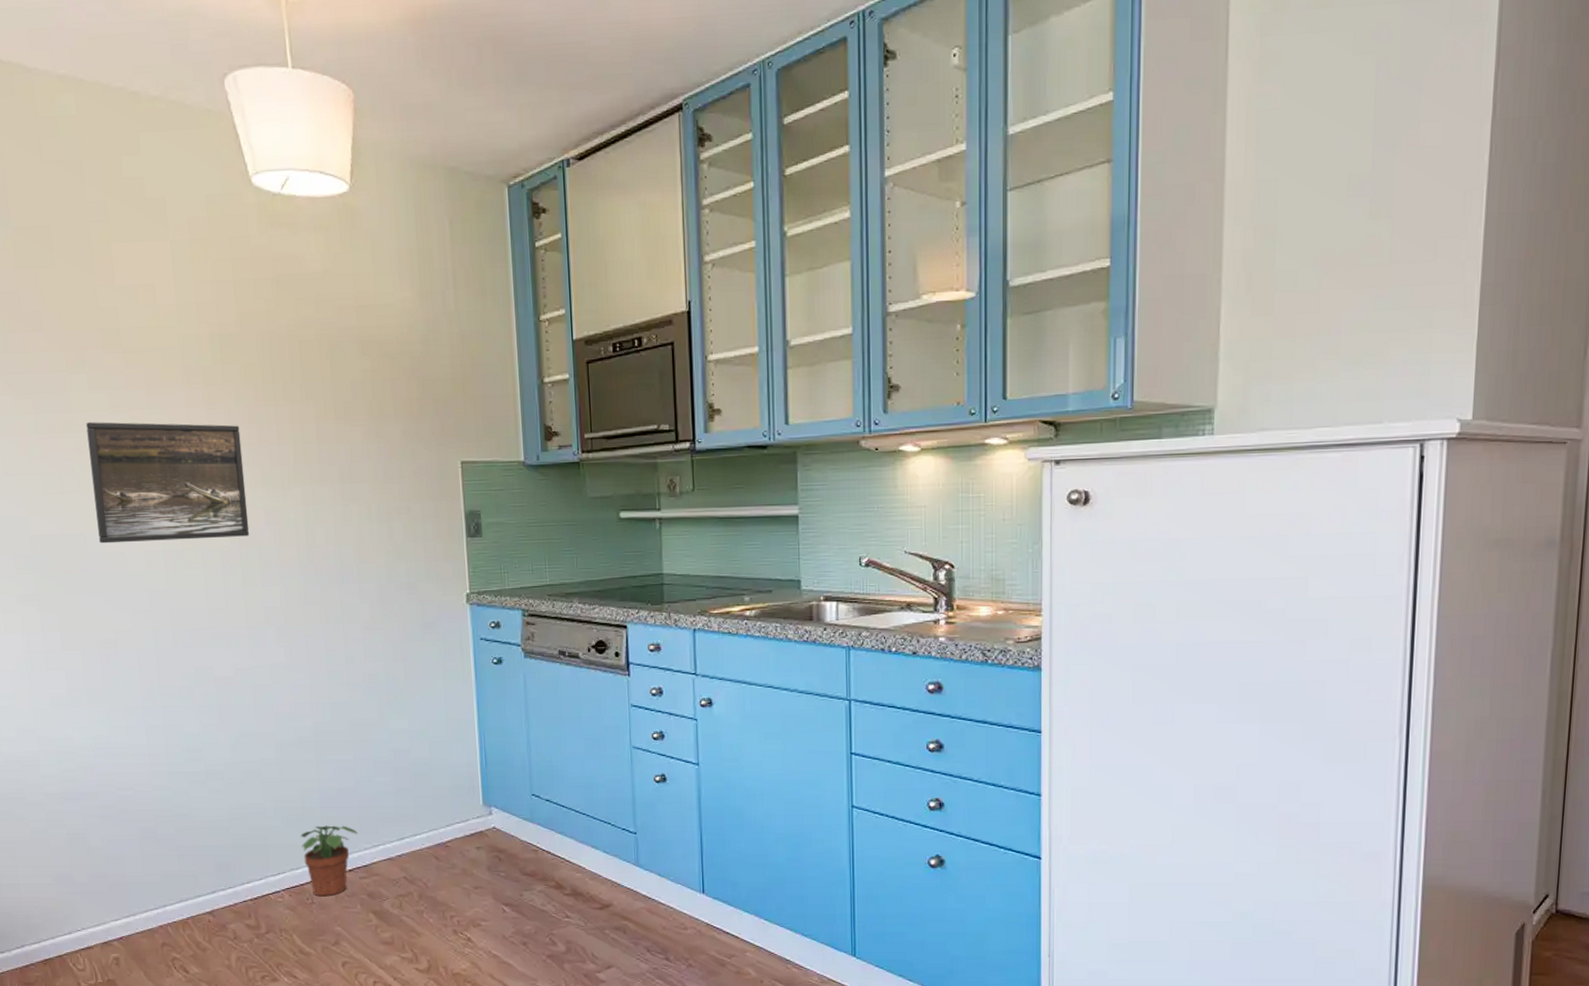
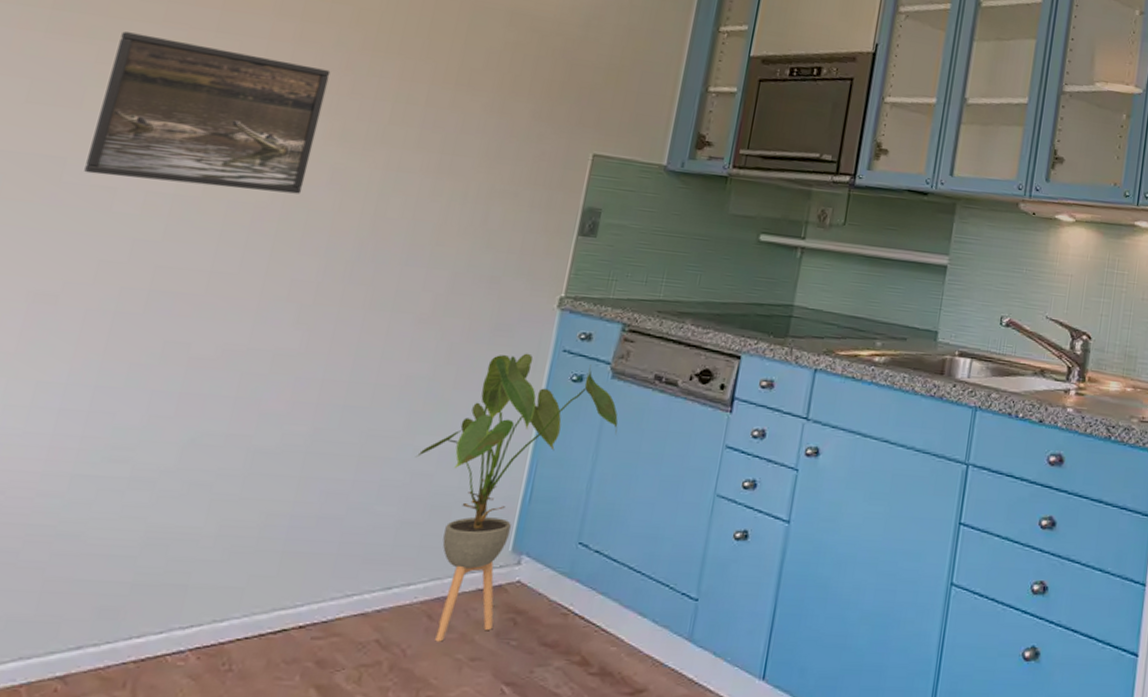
potted plant: present [301,825,358,897] -> none [234,563,328,662]
house plant: none [392,644,540,876] -> present [415,353,619,642]

